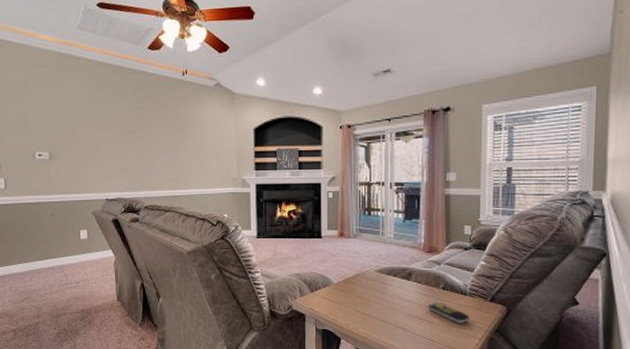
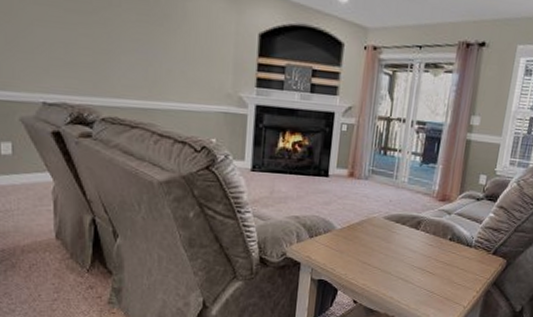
remote control: present [428,302,469,324] -> none [432,253,471,276]

